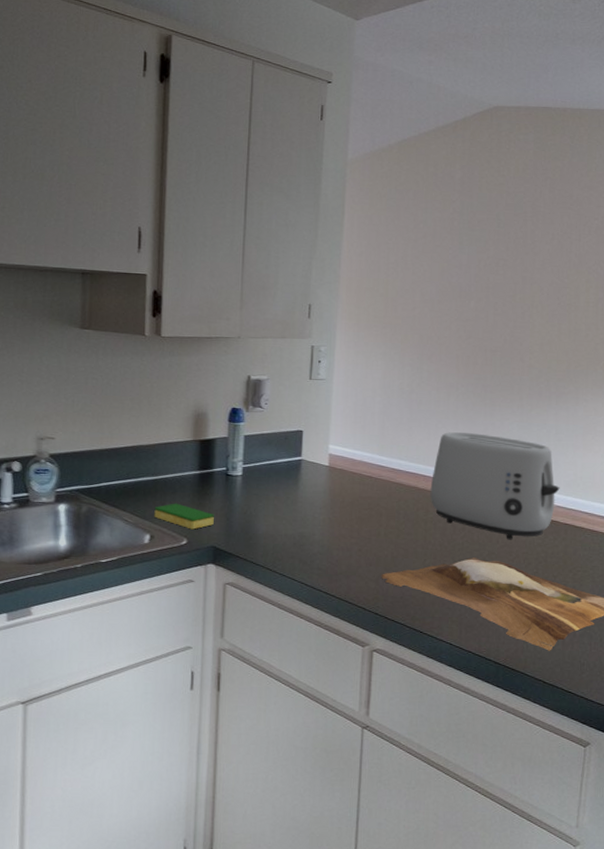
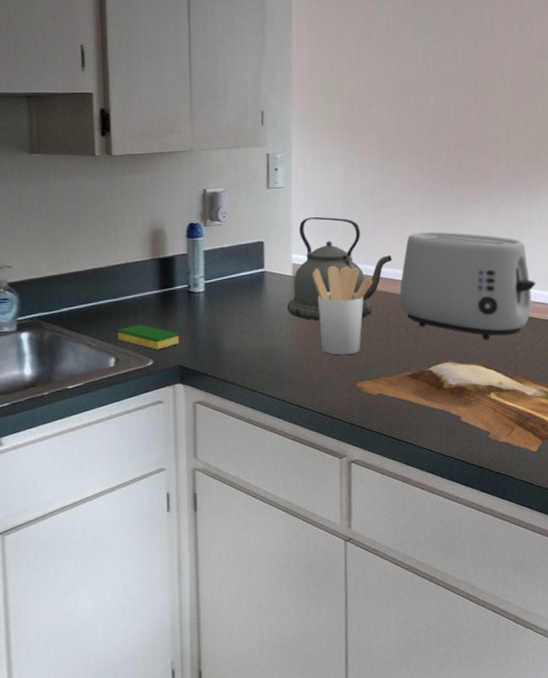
kettle: none [321,410,425,511] -> present [287,216,392,321]
utensil holder: none [348,459,405,547] -> present [313,266,373,356]

